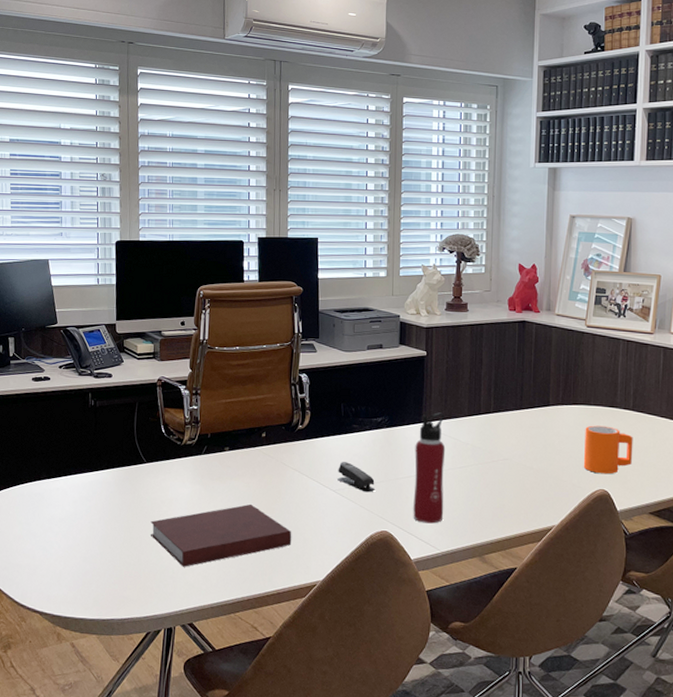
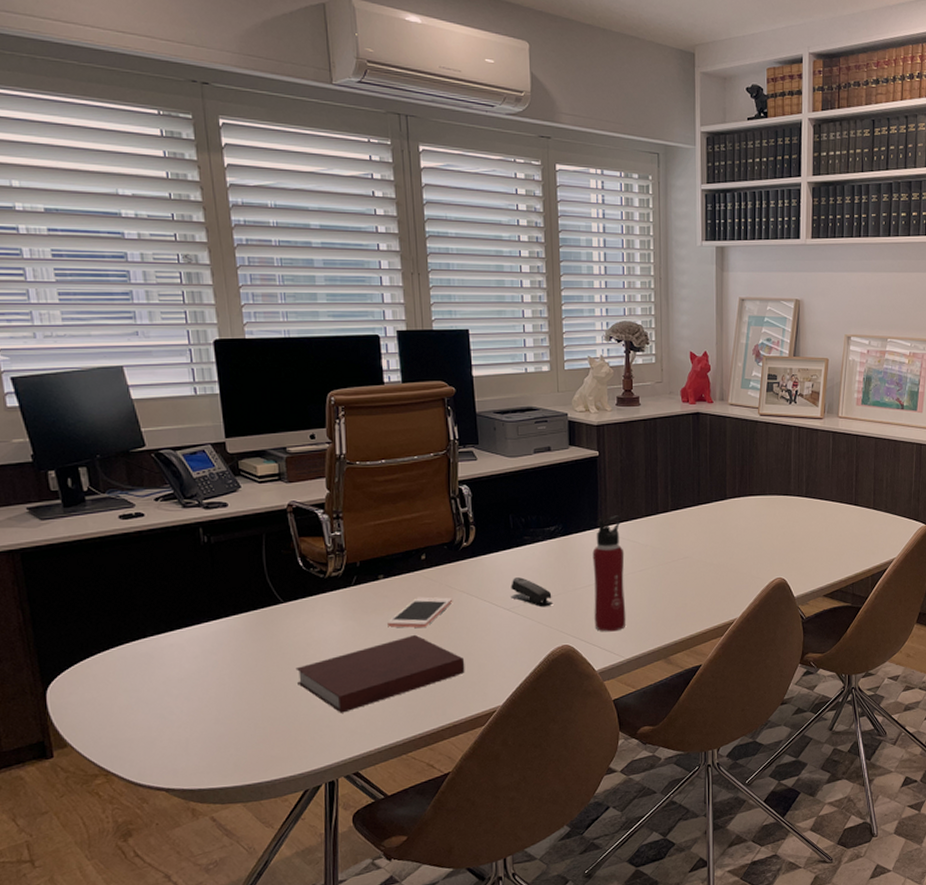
cell phone: none [229,470,286,498] -> present [387,597,453,628]
mug: present [583,425,633,474] -> none [761,514,807,563]

